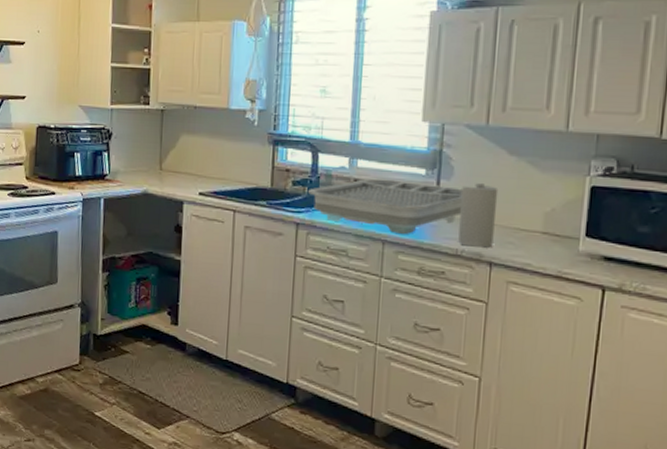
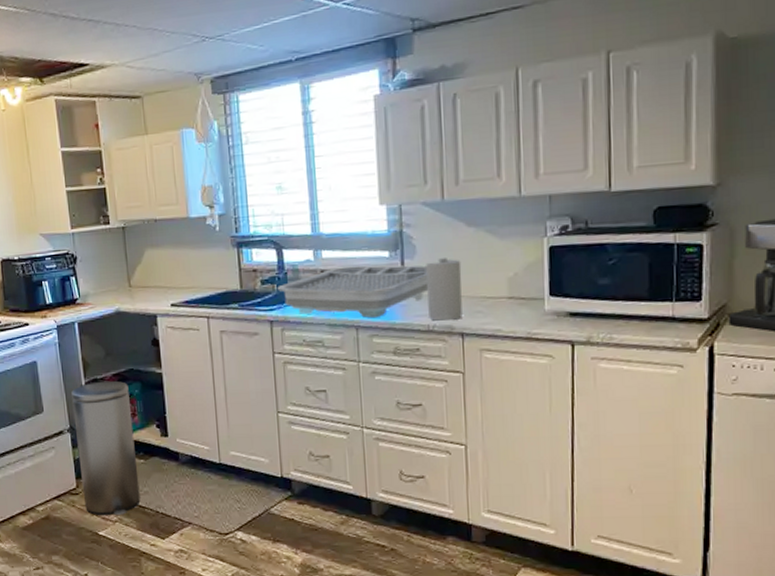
pedal bin: none [84,260,145,399] -> present [71,380,140,516]

